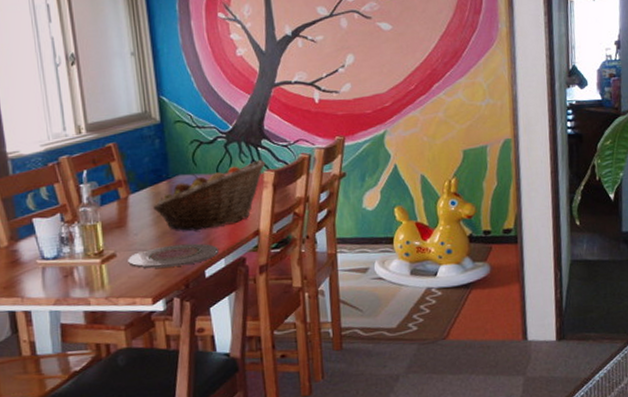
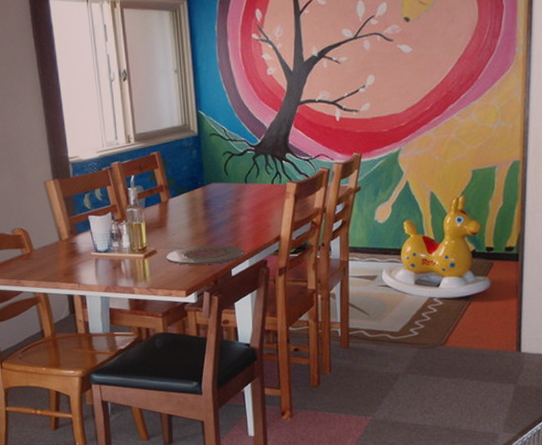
fruit basket: present [153,160,266,231] -> none [189,172,289,234]

